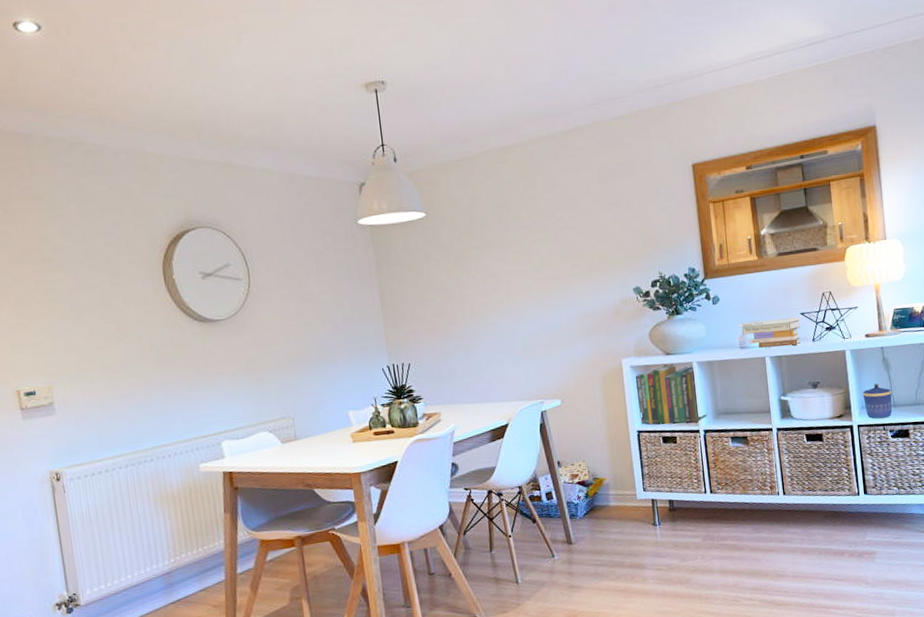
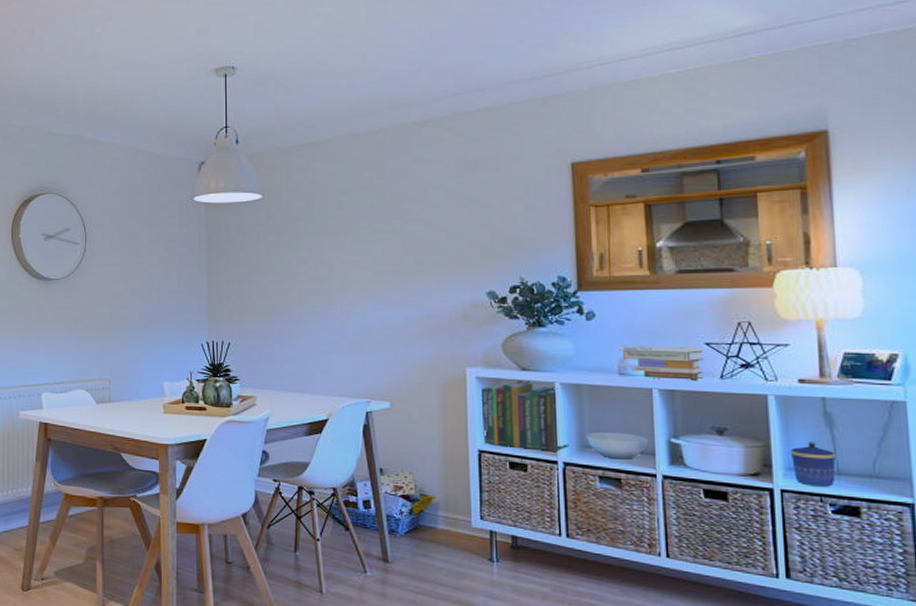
bowl: none [719,397,765,421] -> present [585,431,648,460]

